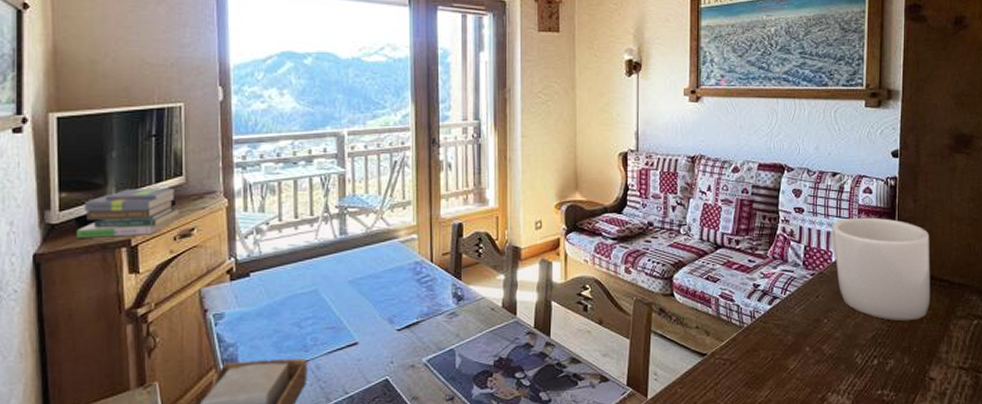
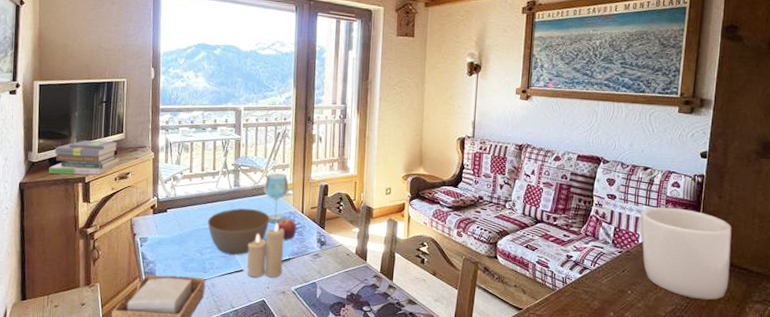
bowl: none [307,261,390,324] -> present [208,208,270,255]
candle: none [361,278,410,352] -> present [246,223,285,278]
wine glass: none [379,213,413,278] -> present [264,173,290,223]
fruit: none [400,270,426,299] -> present [277,218,297,240]

